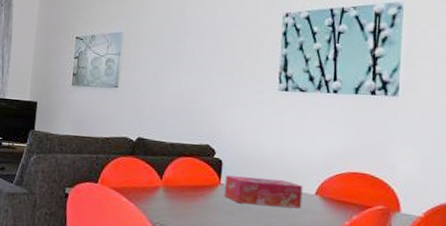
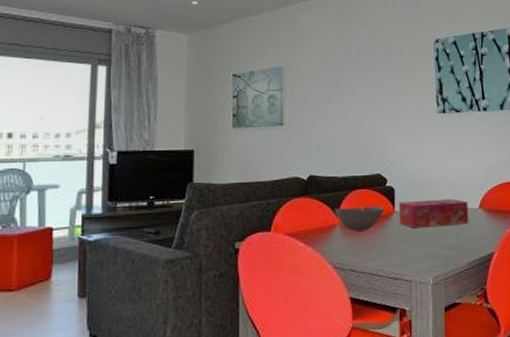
bowl: none [159,171,210,198] -> present [334,206,385,232]

